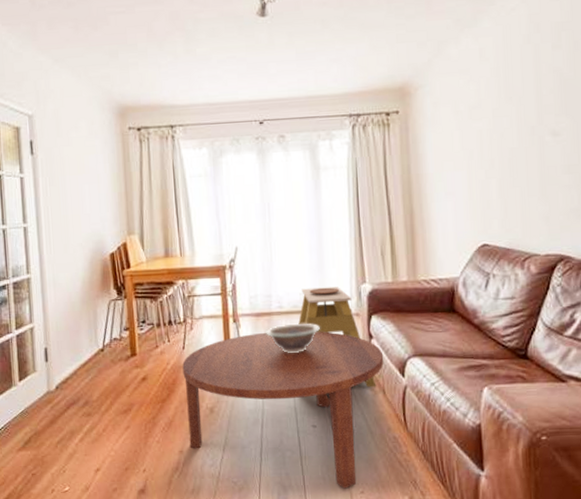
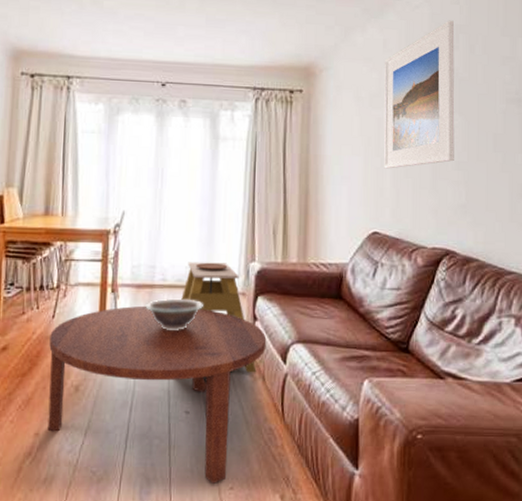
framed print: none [482,18,564,181] -> present [383,20,455,169]

